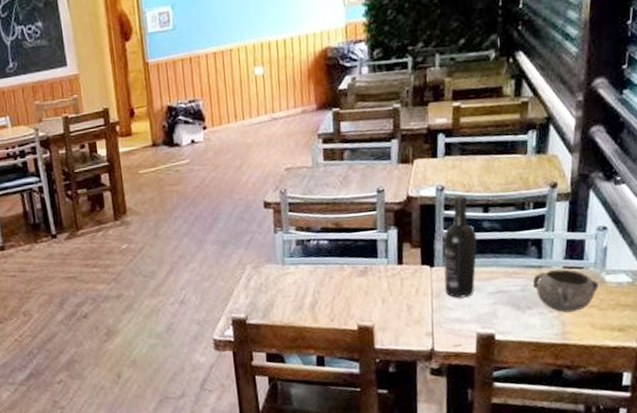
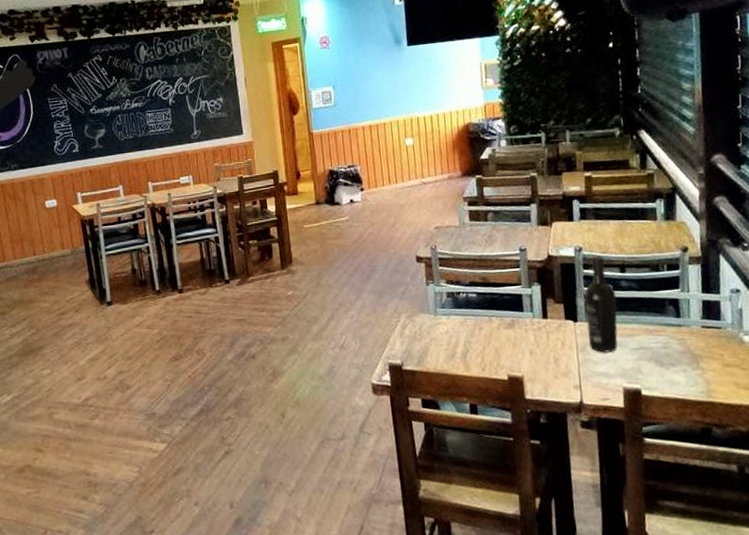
decorative bowl: present [532,269,599,313] -> none [673,329,739,371]

